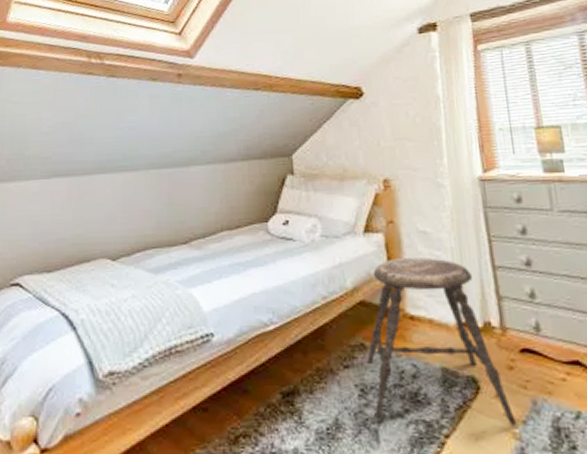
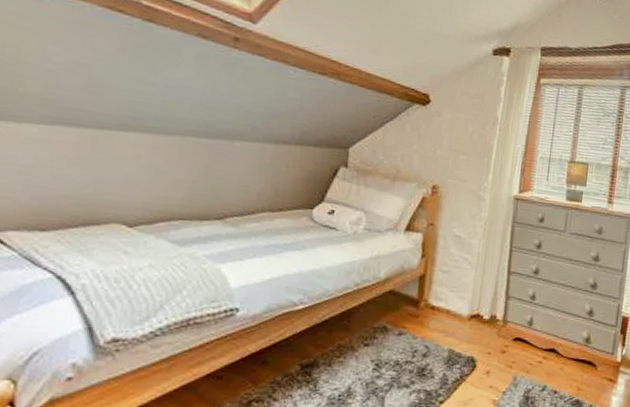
stool: present [367,257,516,426] -> none [384,257,498,395]

